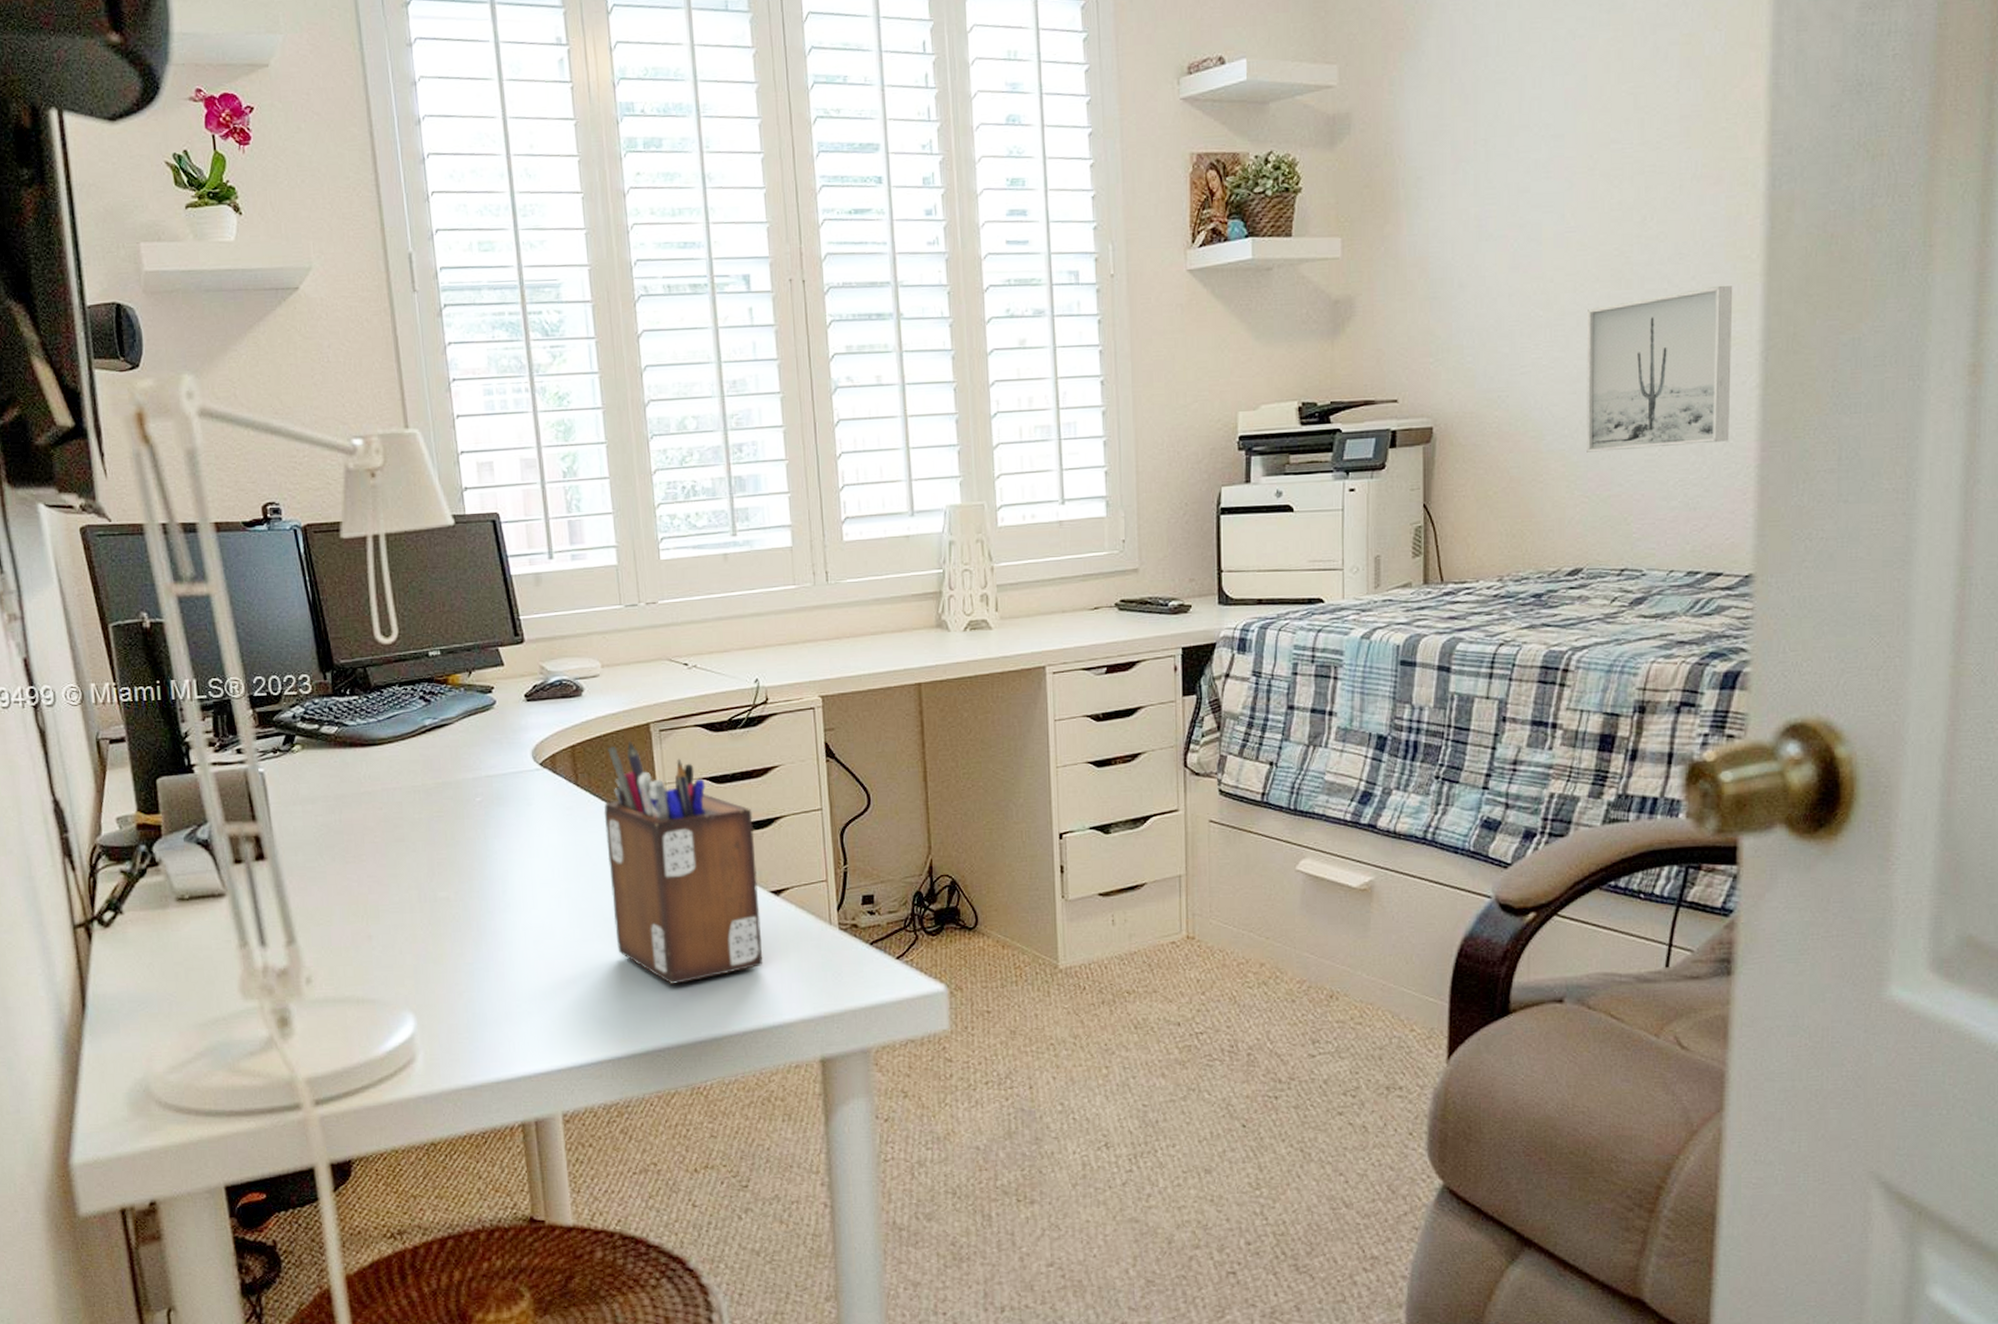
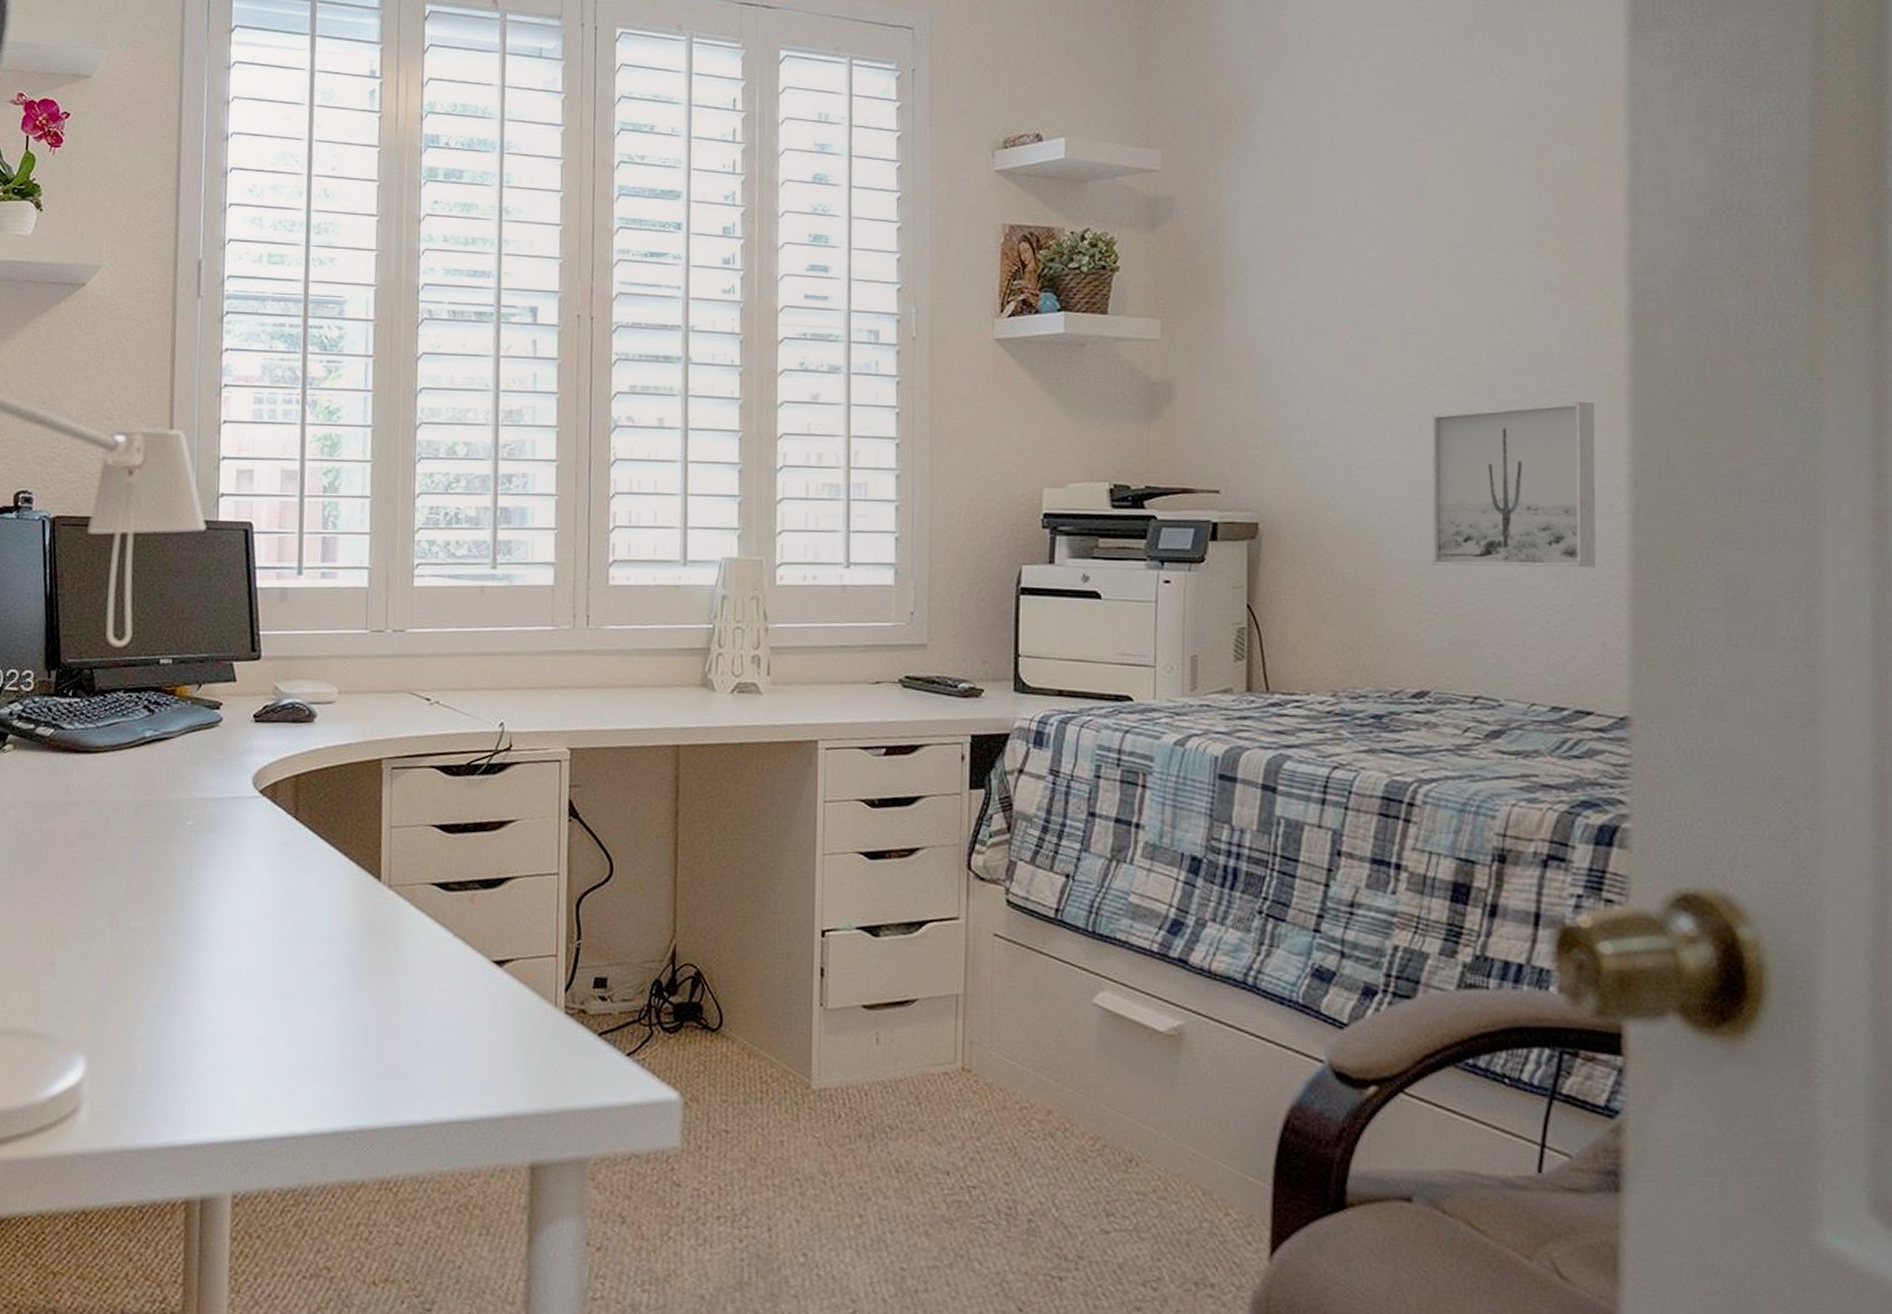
desk organizer: present [603,742,763,984] -> none [317,777,482,1057]

